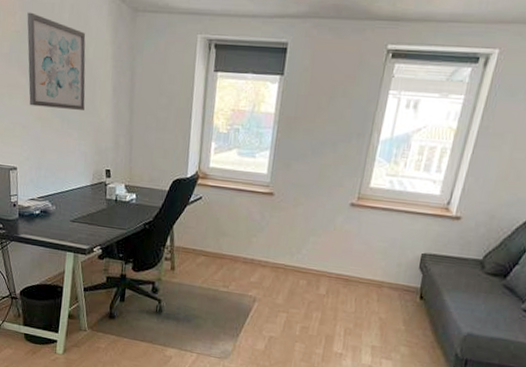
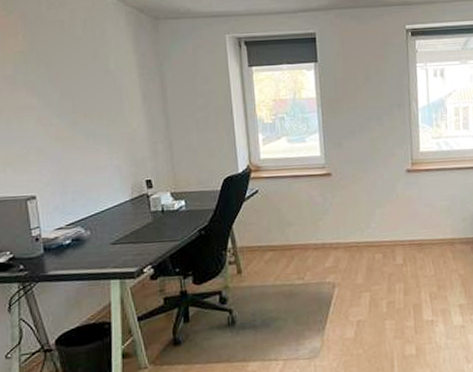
wall art: present [27,12,86,110] -> none [32,31,112,127]

